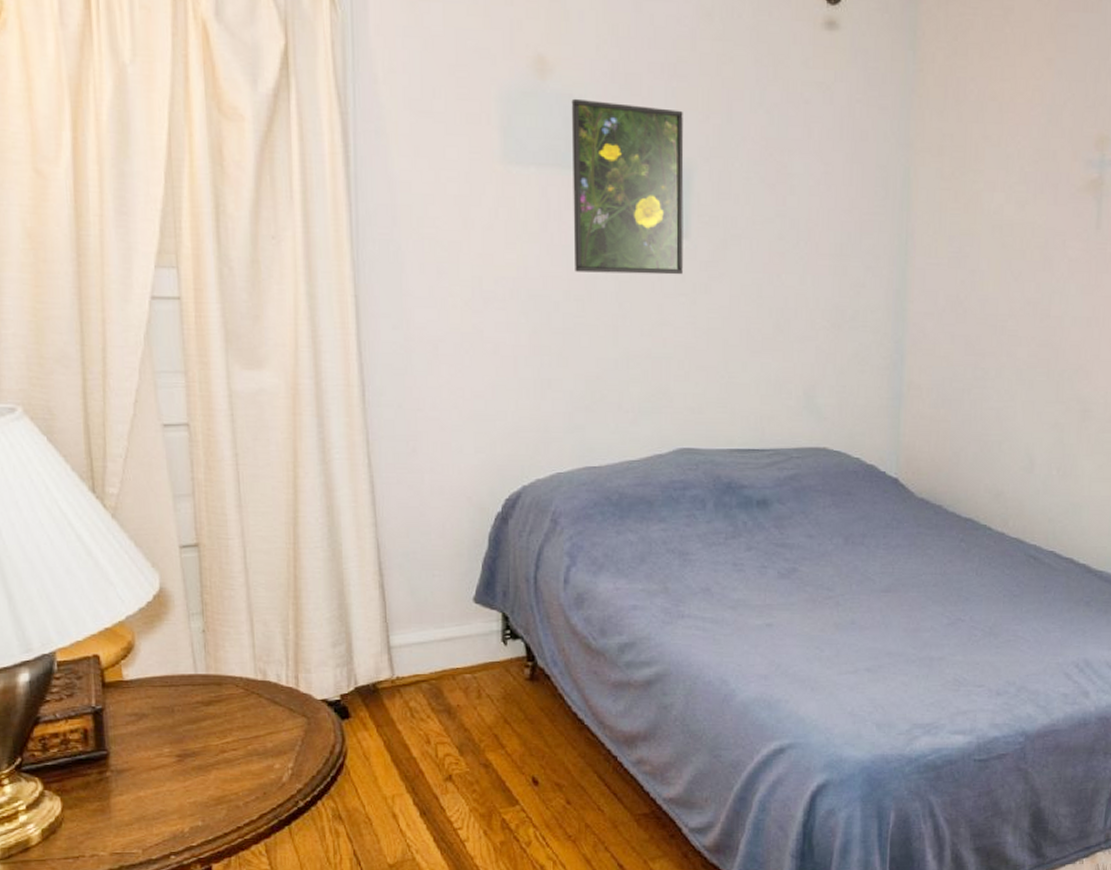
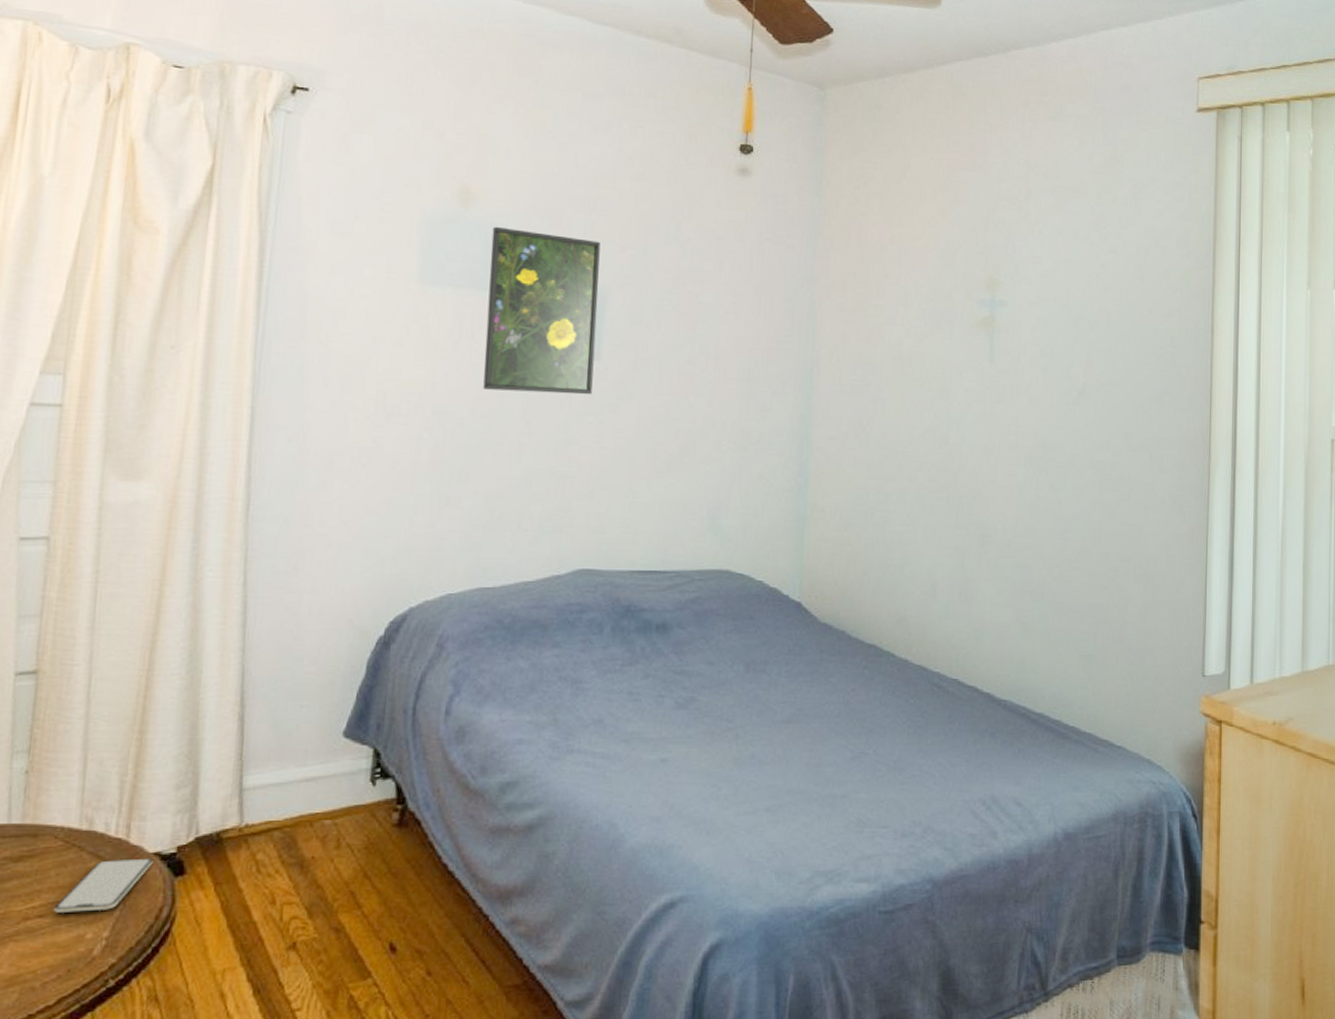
smartphone: none [245,704,322,747] -> present [54,858,154,913]

